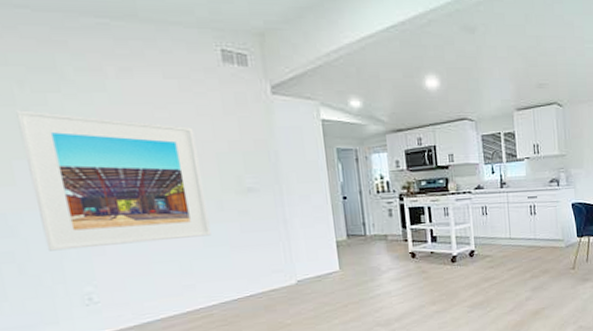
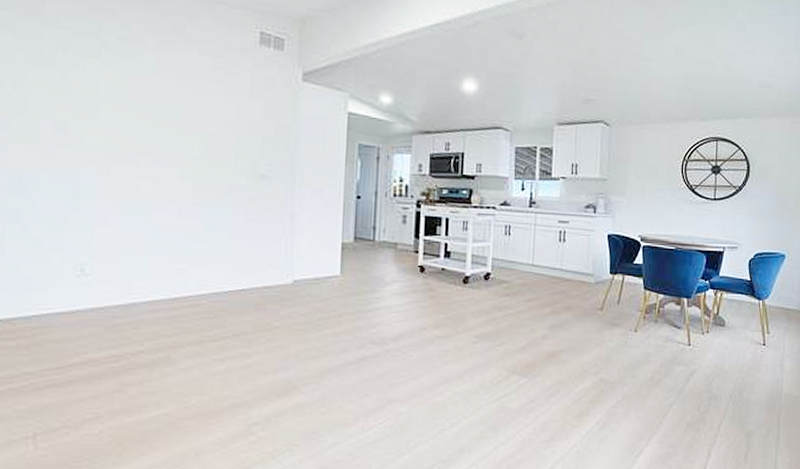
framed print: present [16,110,211,251] -> none [53,72,218,220]

